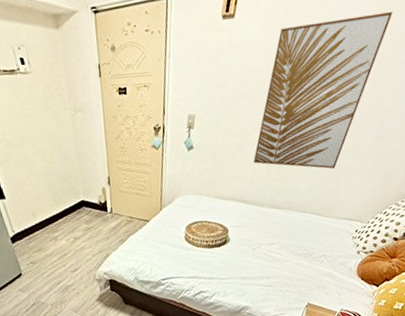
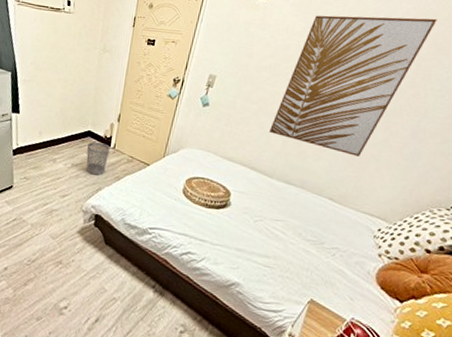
wastebasket: none [84,210,108,244] -> present [86,142,110,176]

